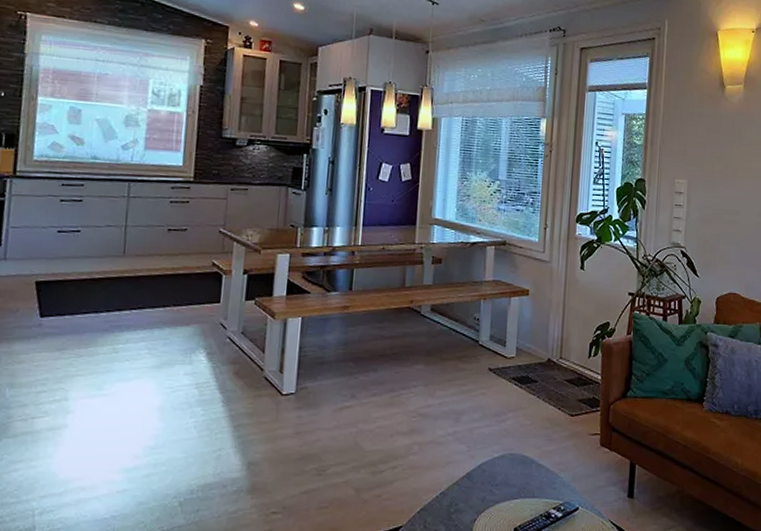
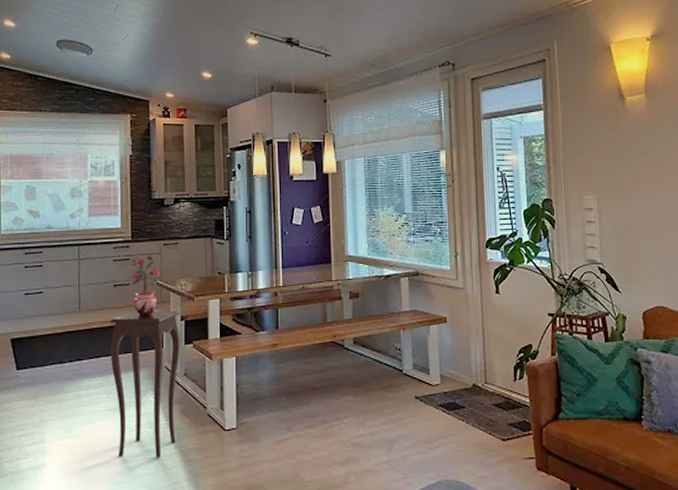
side table: none [156,259,244,423] -> present [110,310,180,459]
potted plant: none [188,198,224,267] -> present [130,255,160,317]

